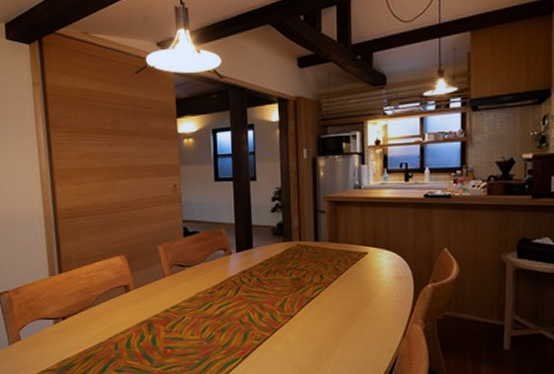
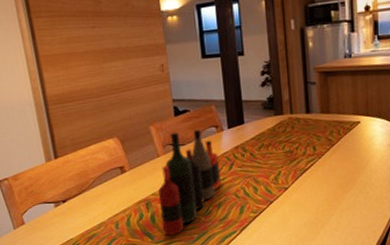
bottle collection: none [162,251,226,359] -> present [158,129,221,235]

